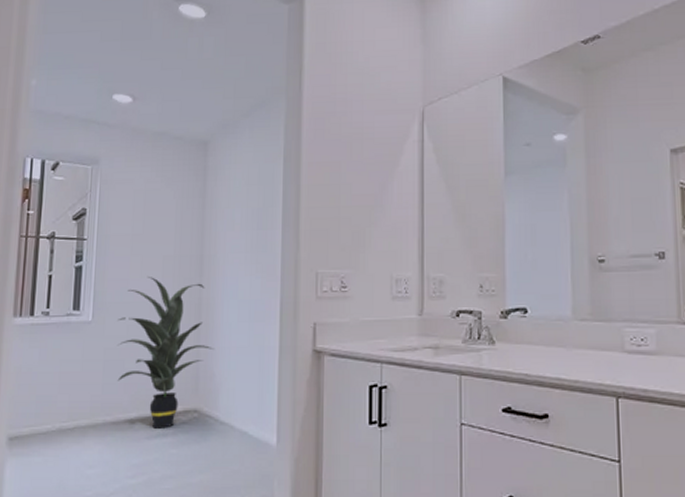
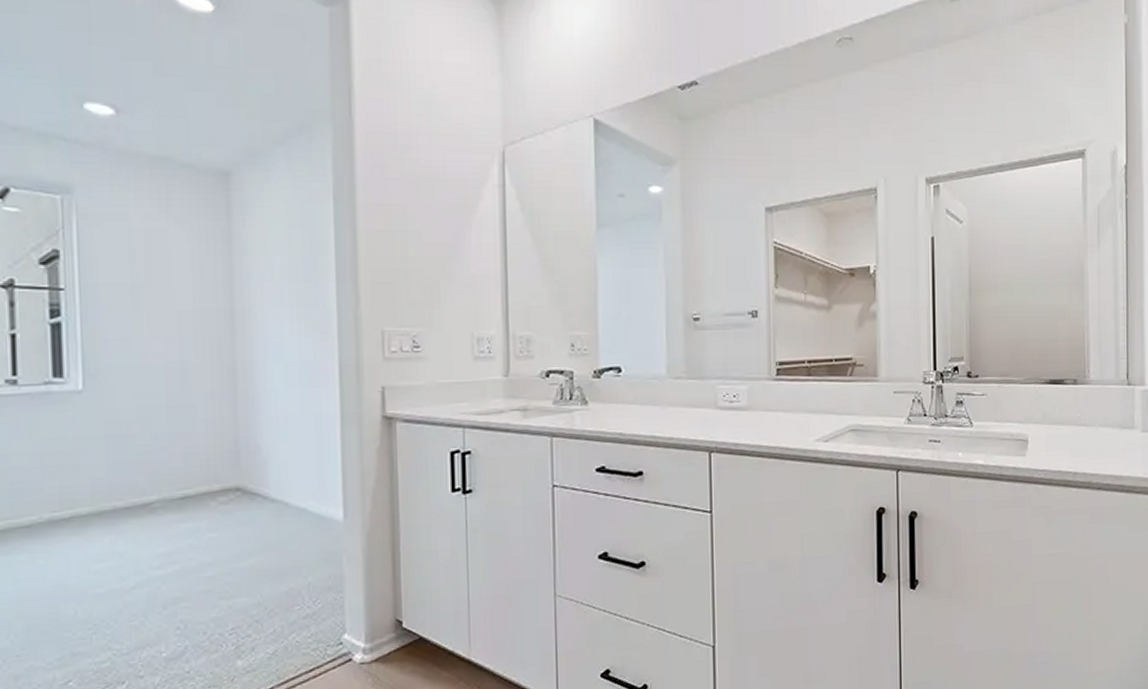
indoor plant: present [117,277,214,429] -> none [120,336,257,512]

